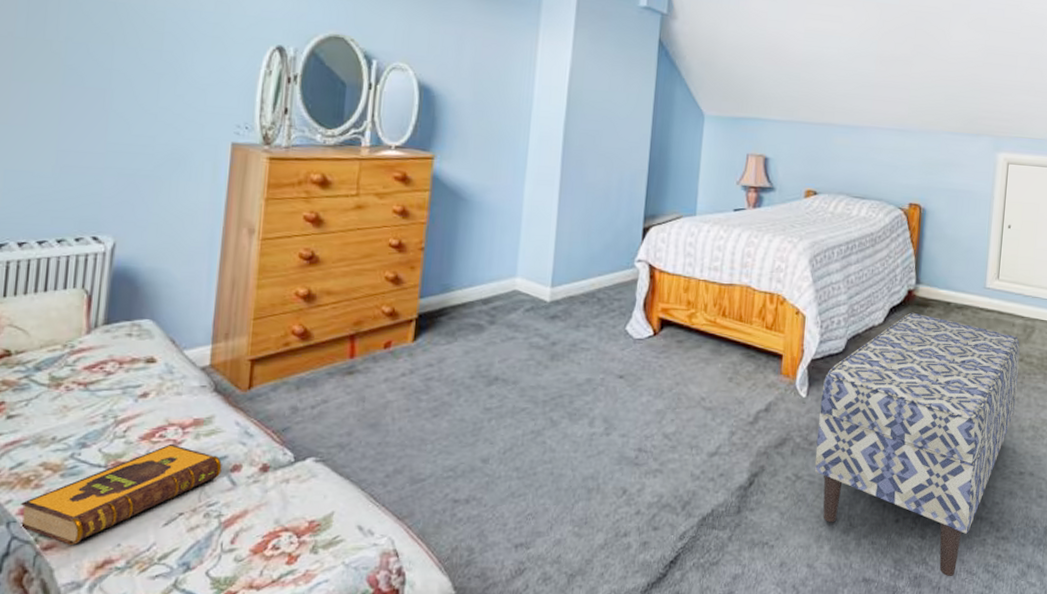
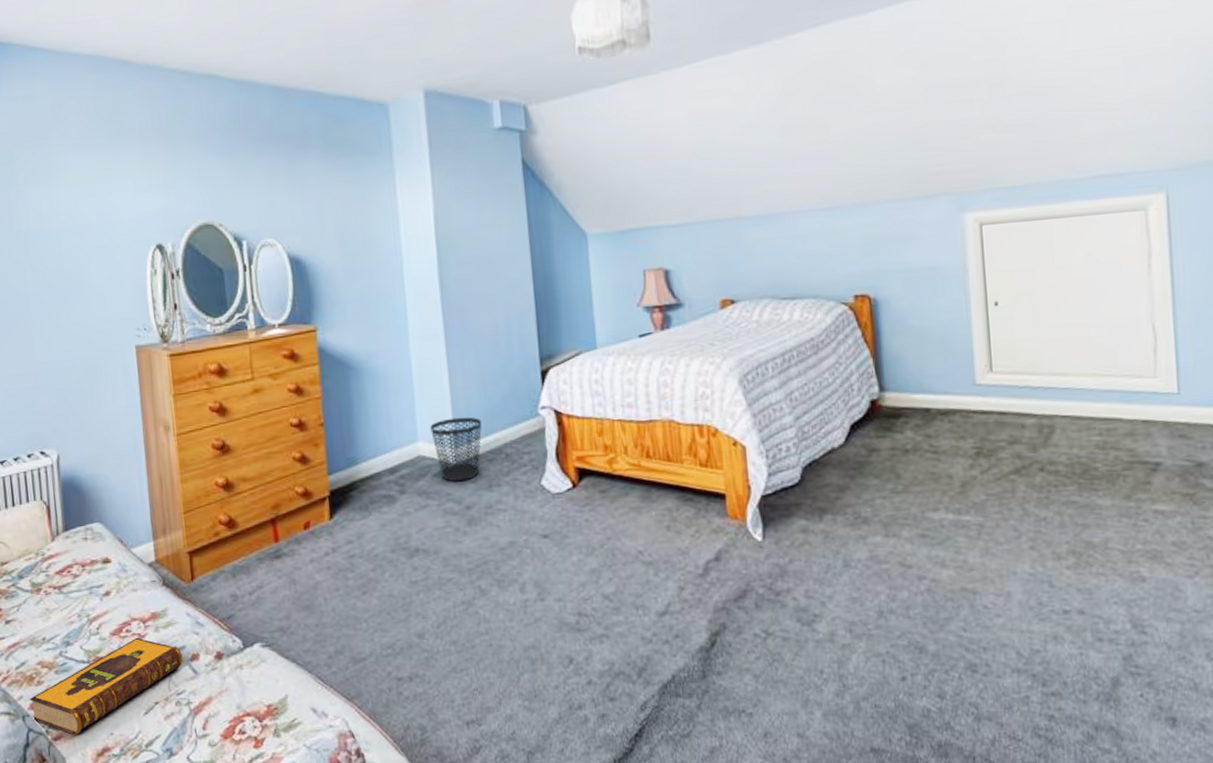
wastebasket: none [530,259,581,319] -> present [430,417,482,482]
bench: present [814,312,1020,577] -> none [780,426,1043,744]

